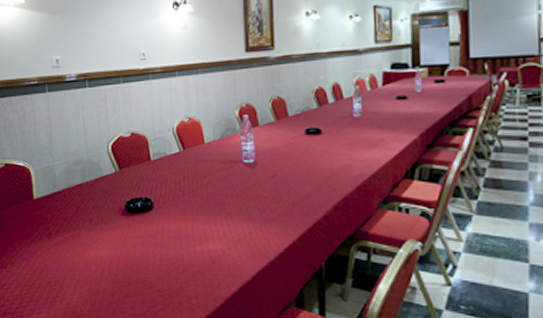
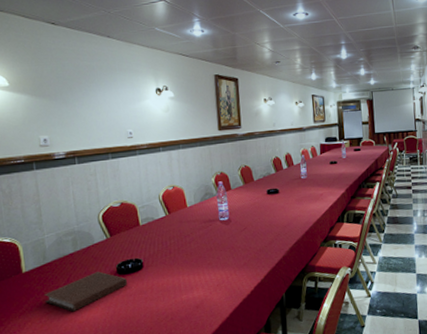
notebook: none [53,207,136,247] -> present [44,271,127,312]

